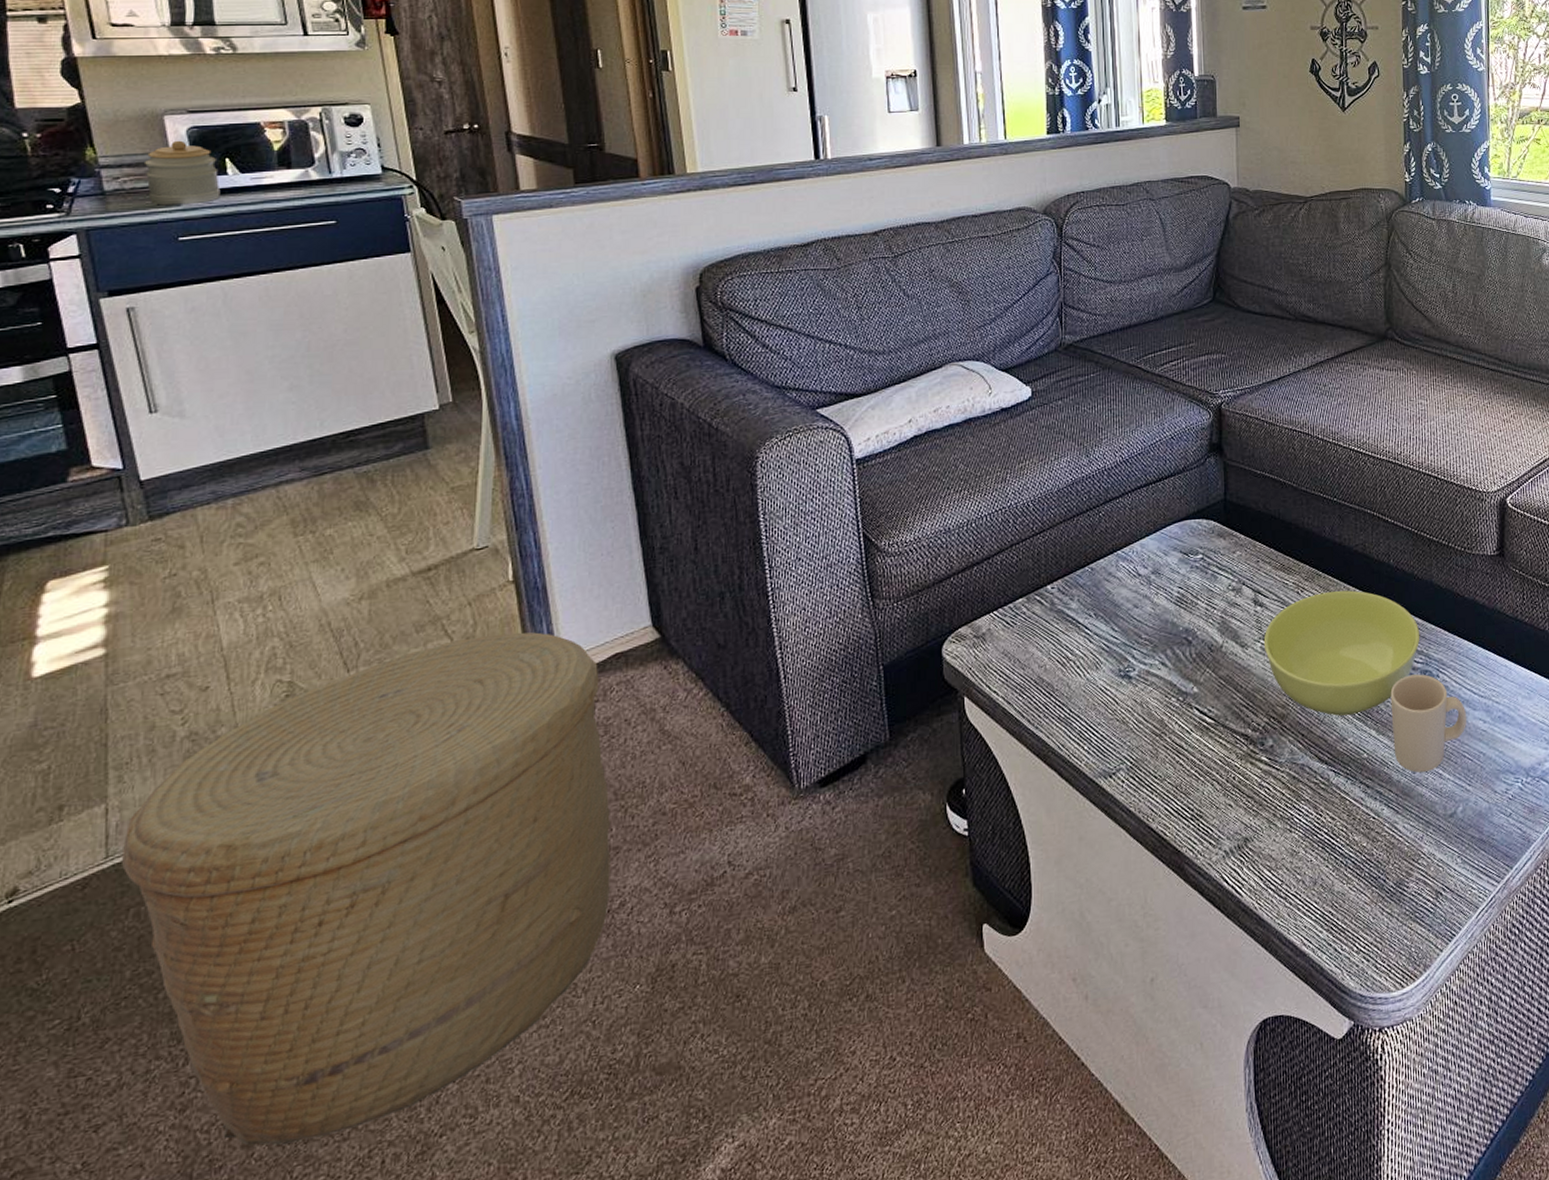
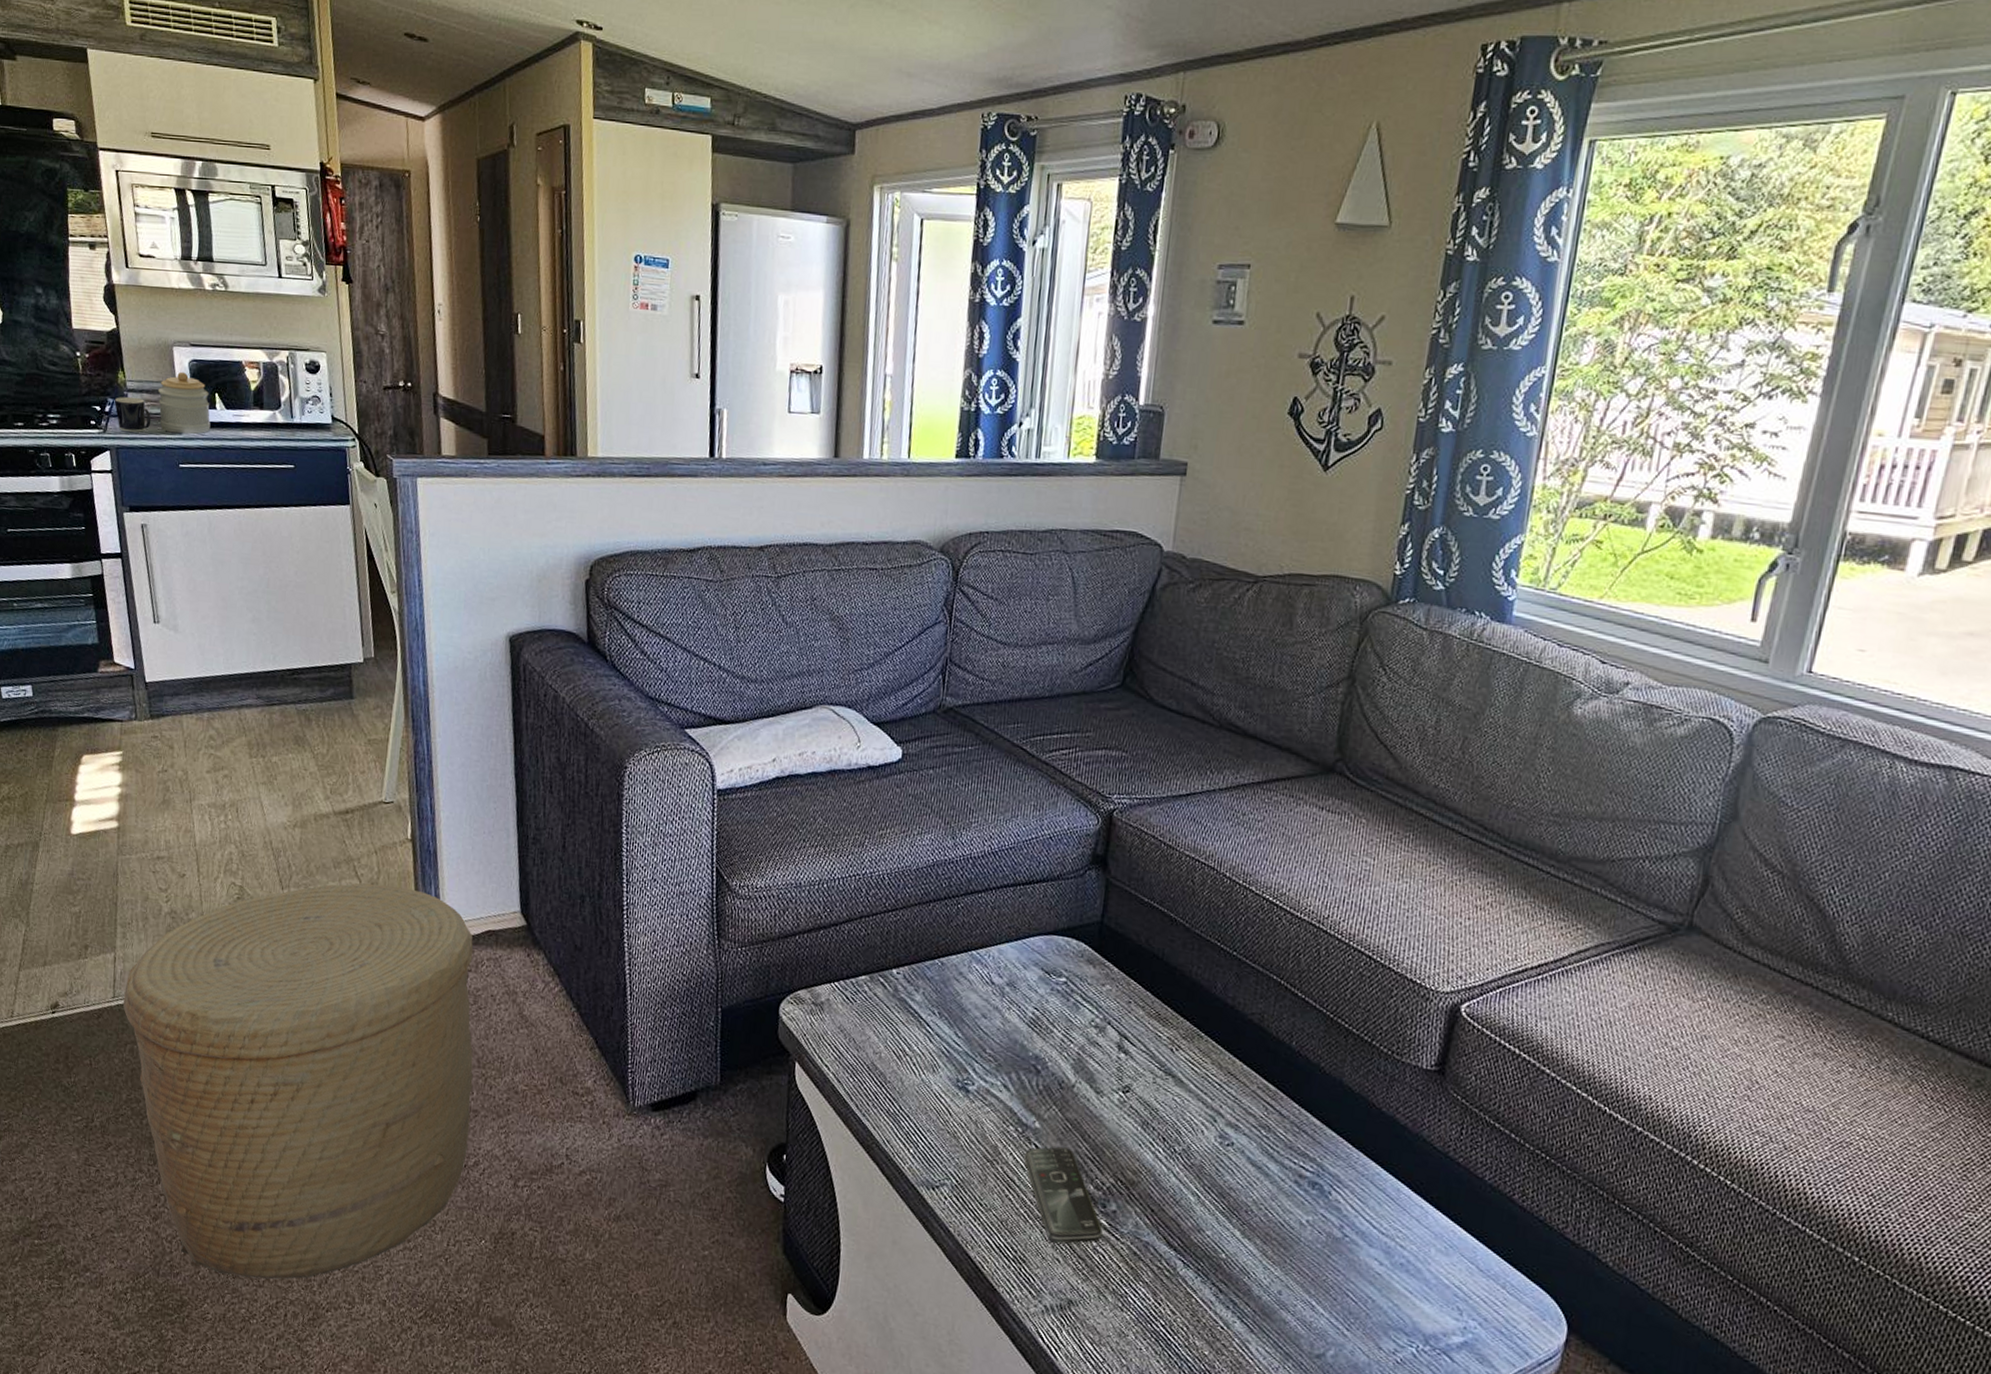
mug: none [80,173,136,212] -> present [114,396,152,433]
mobile phone: none [1188,702,1265,793] -> present [1023,1146,1103,1245]
bowl: present [1263,590,1420,716] -> none [1122,1057,1316,1207]
mug: present [1390,674,1467,773] -> none [1259,1181,1360,1299]

